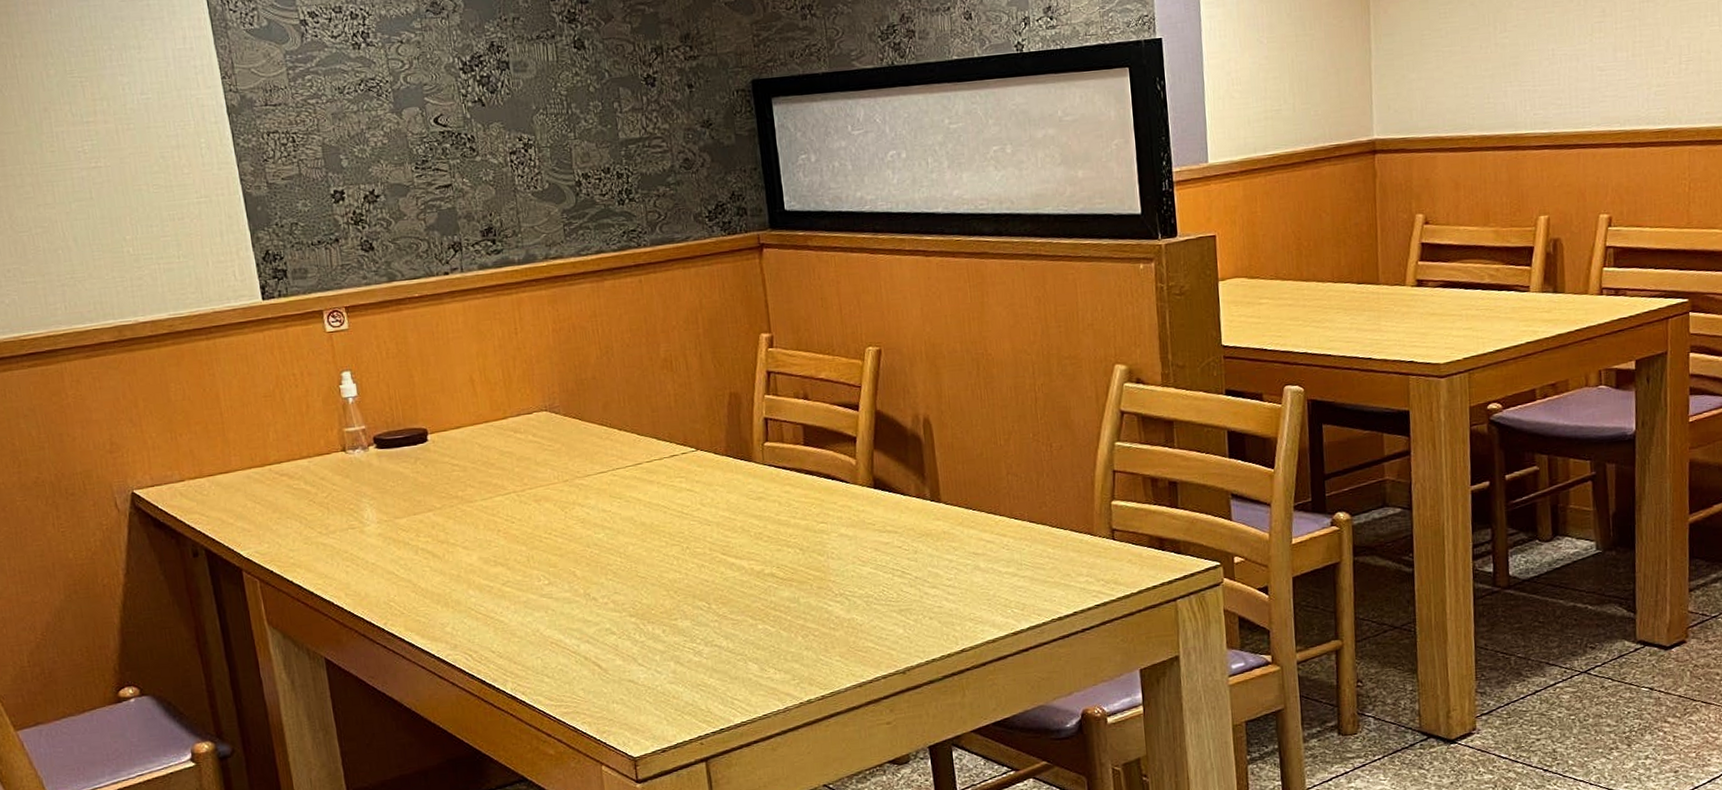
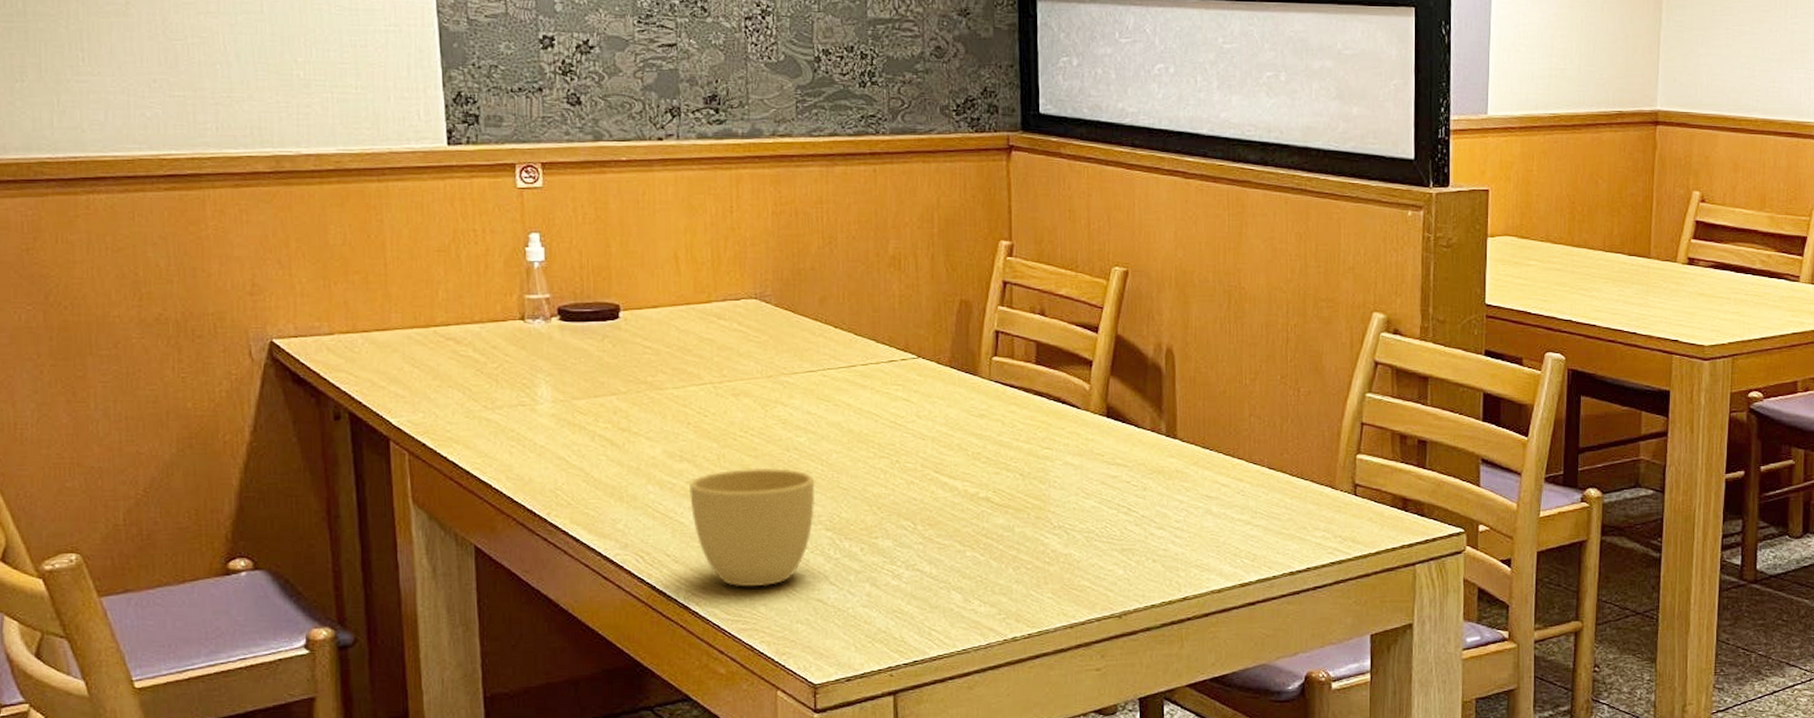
cup: none [505,563,618,675] -> present [688,467,815,587]

